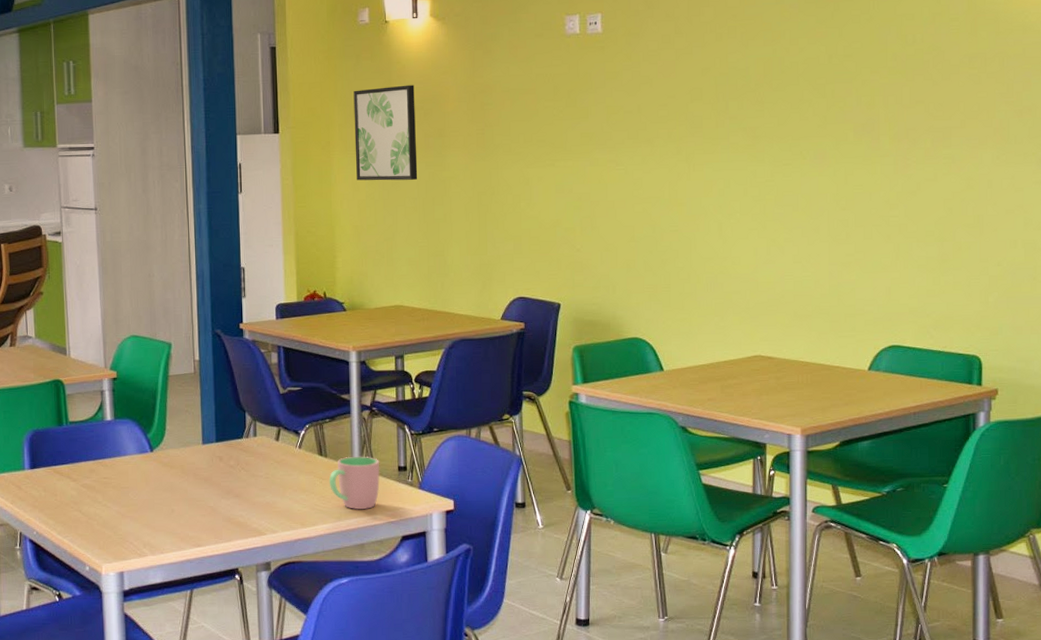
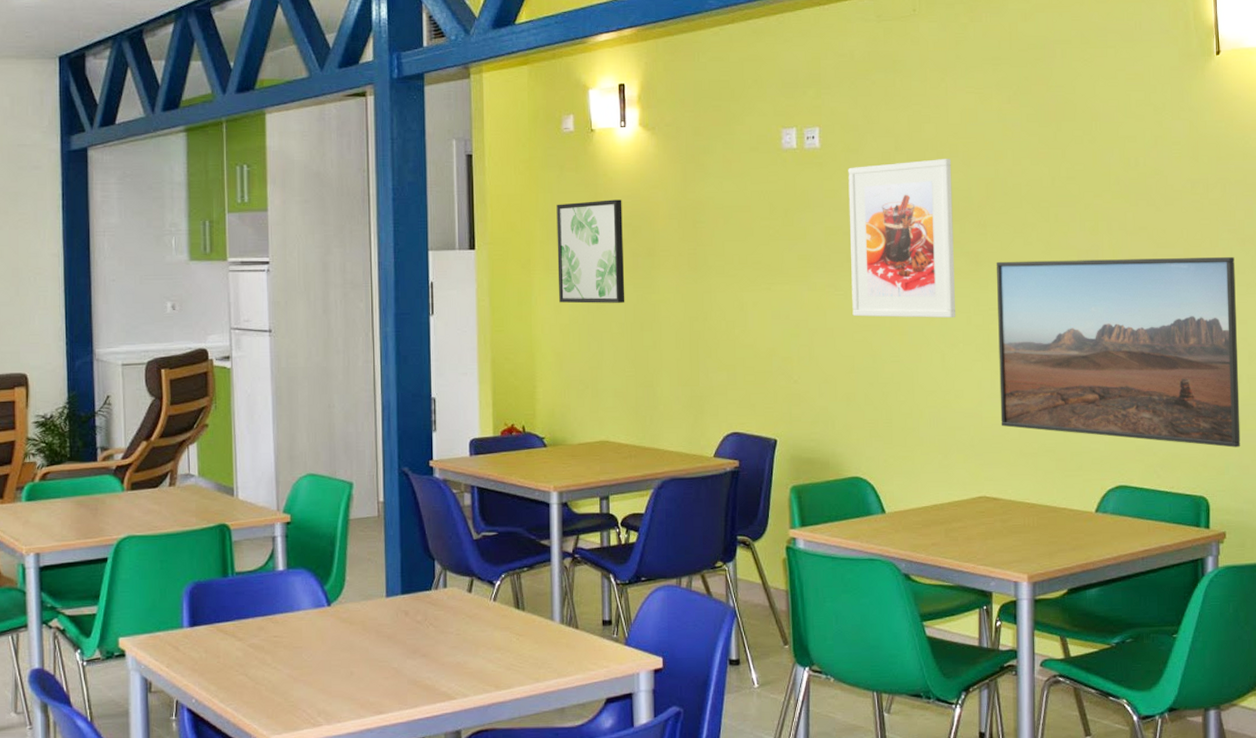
cup: present [329,456,380,510] -> none [526,609,583,670]
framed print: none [629,40,734,190] -> present [848,159,956,318]
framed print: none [772,127,1015,309] -> present [996,256,1241,448]

